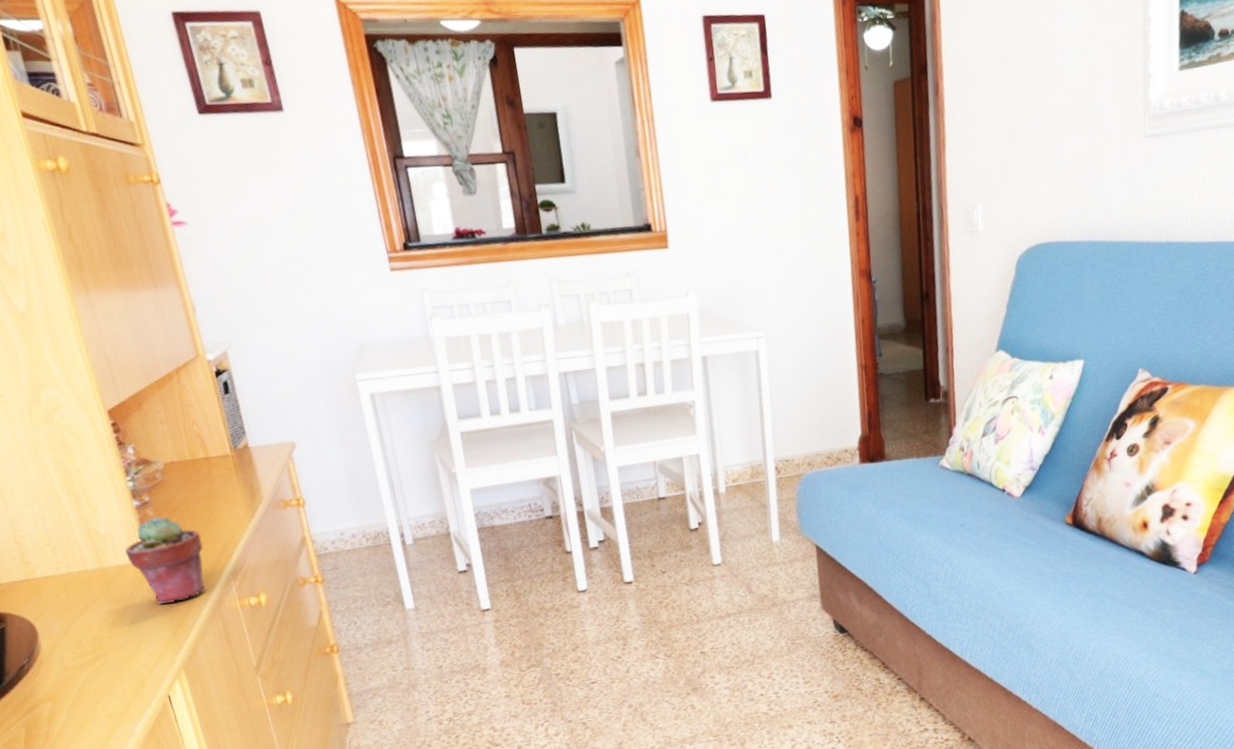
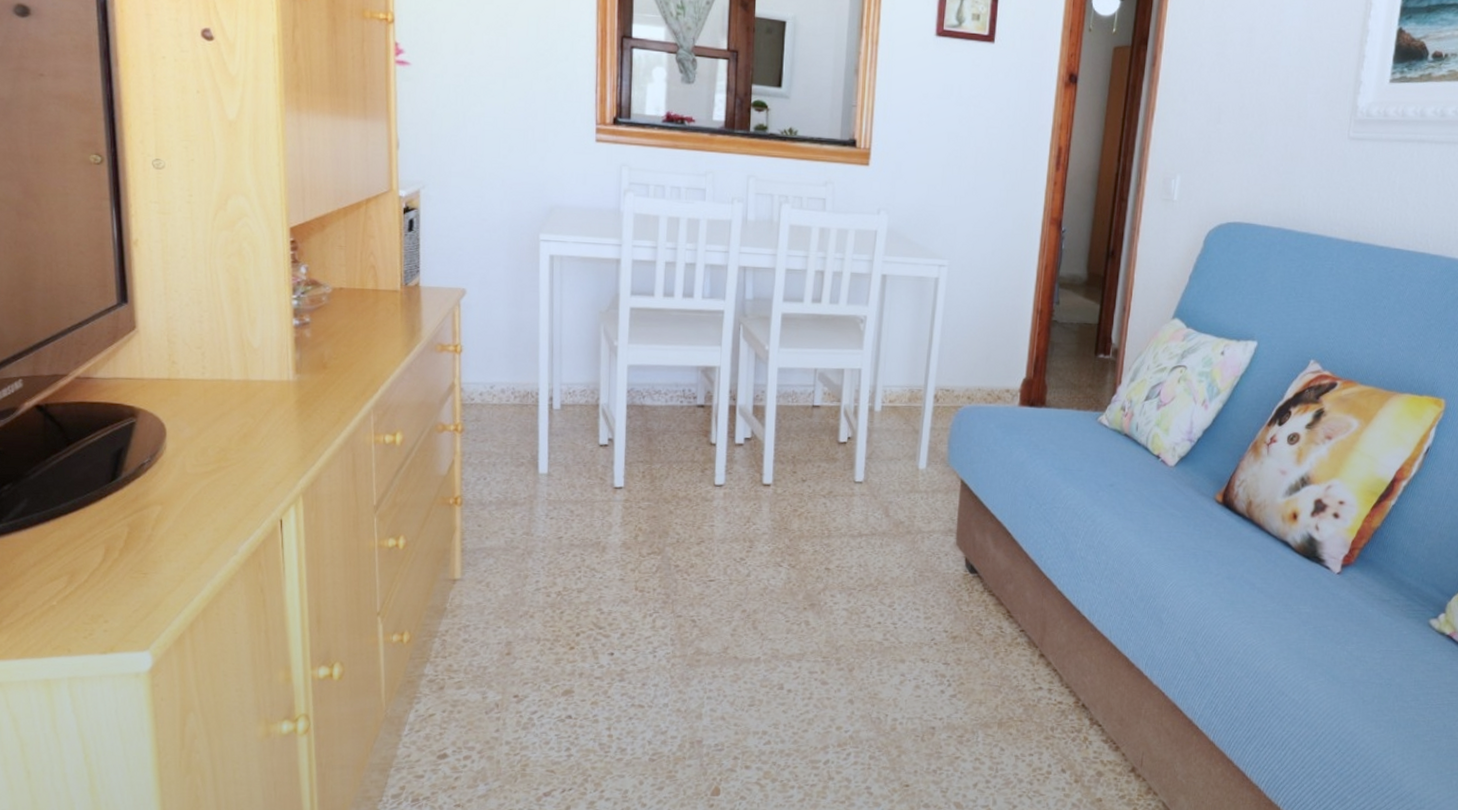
potted succulent: present [125,517,206,604] -> none [274,338,352,427]

